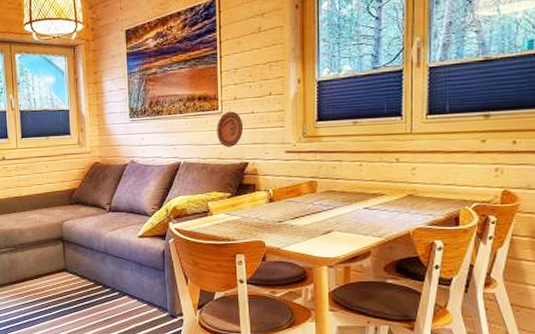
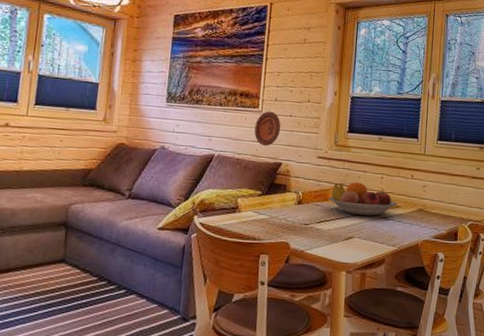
fruit bowl: none [302,173,382,207] -> present [328,182,398,216]

